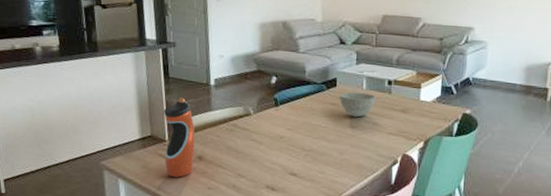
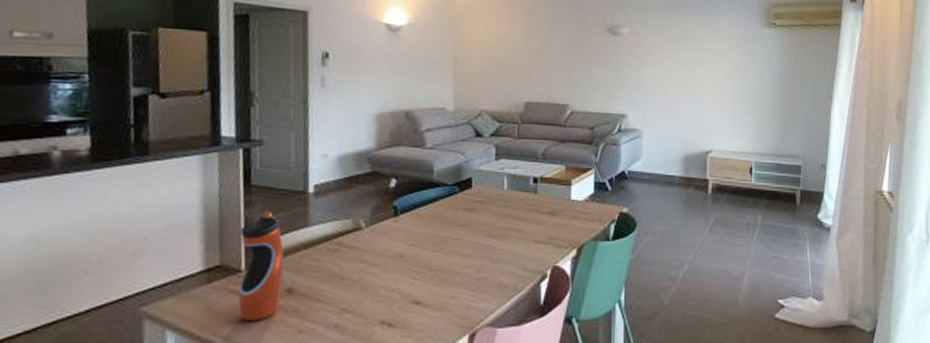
bowl: present [339,92,376,118] -> none [475,193,519,225]

